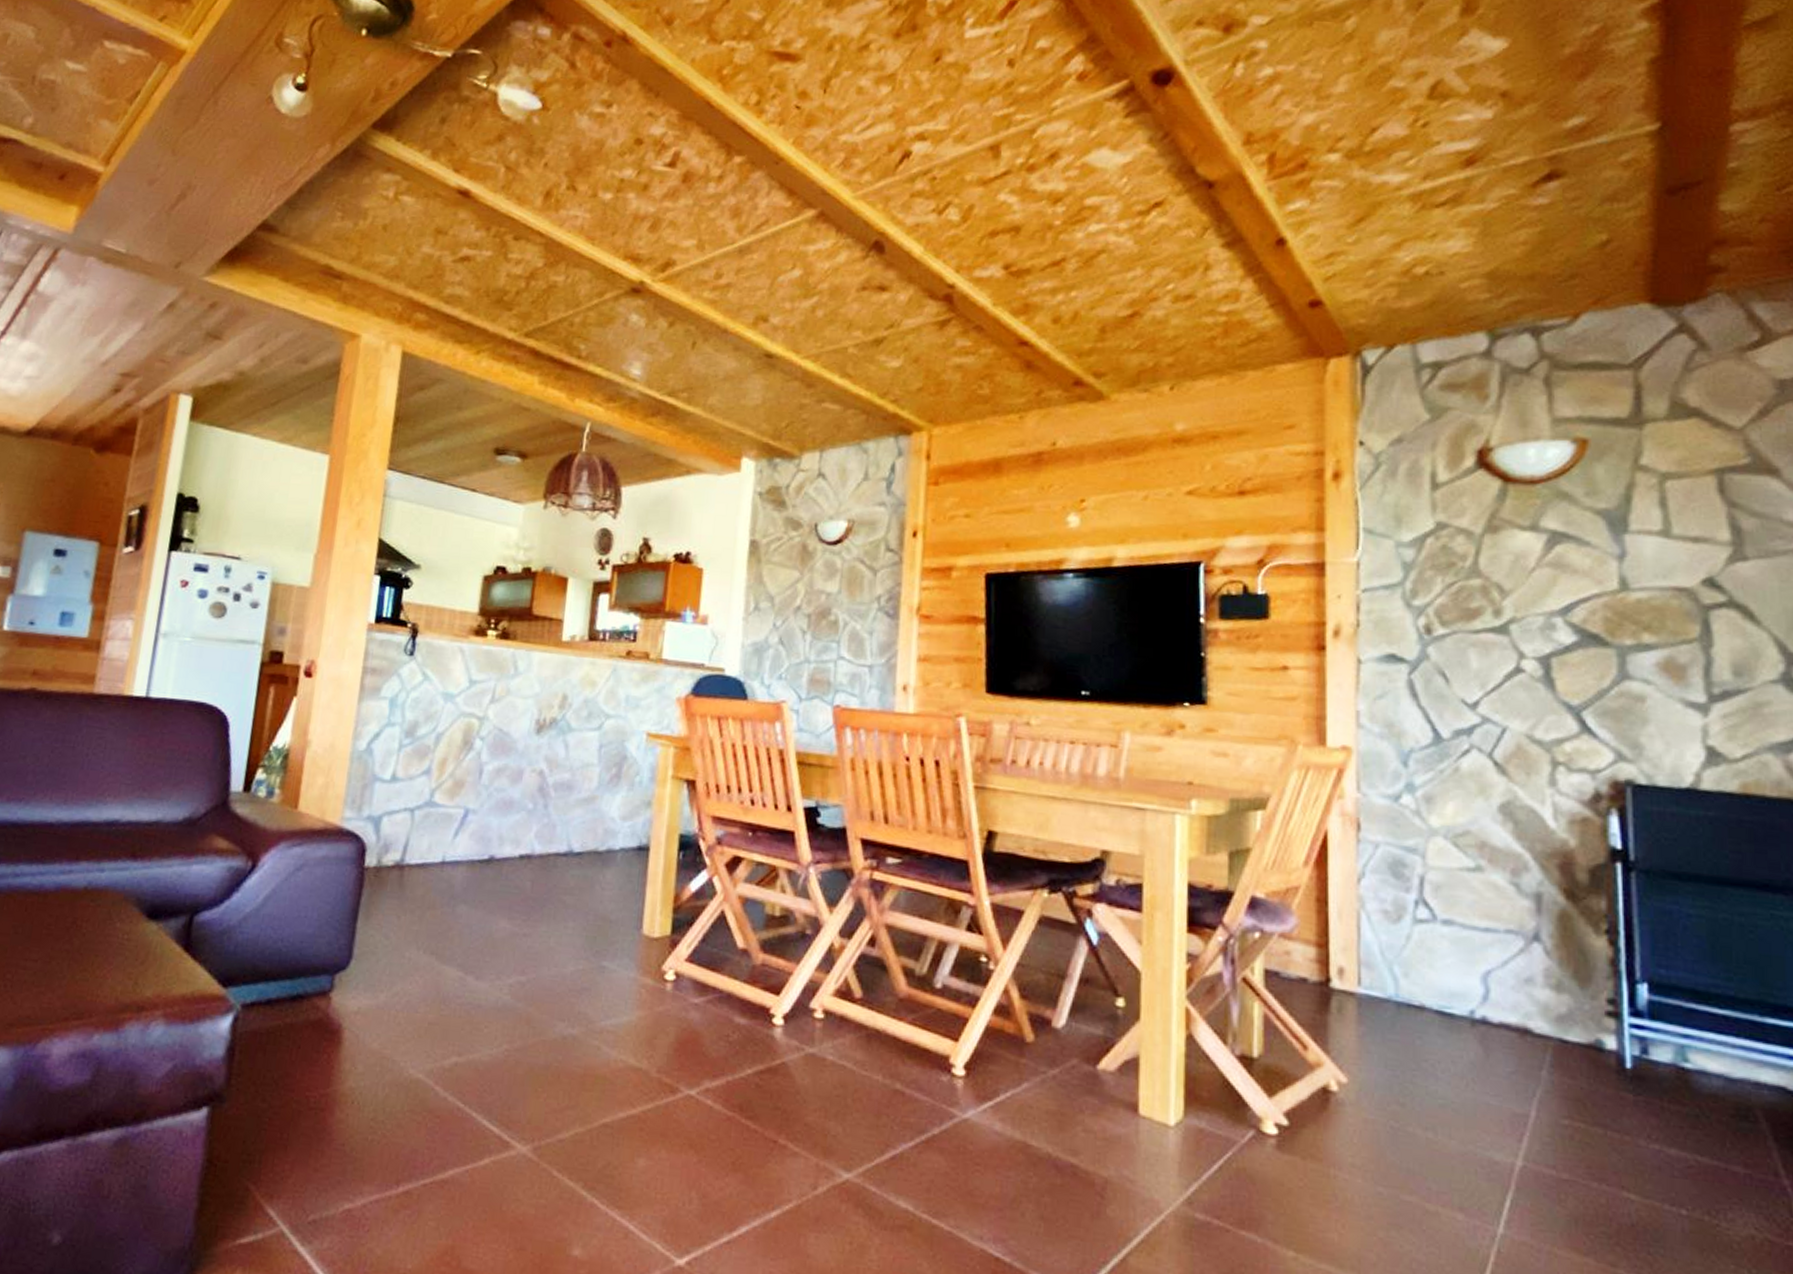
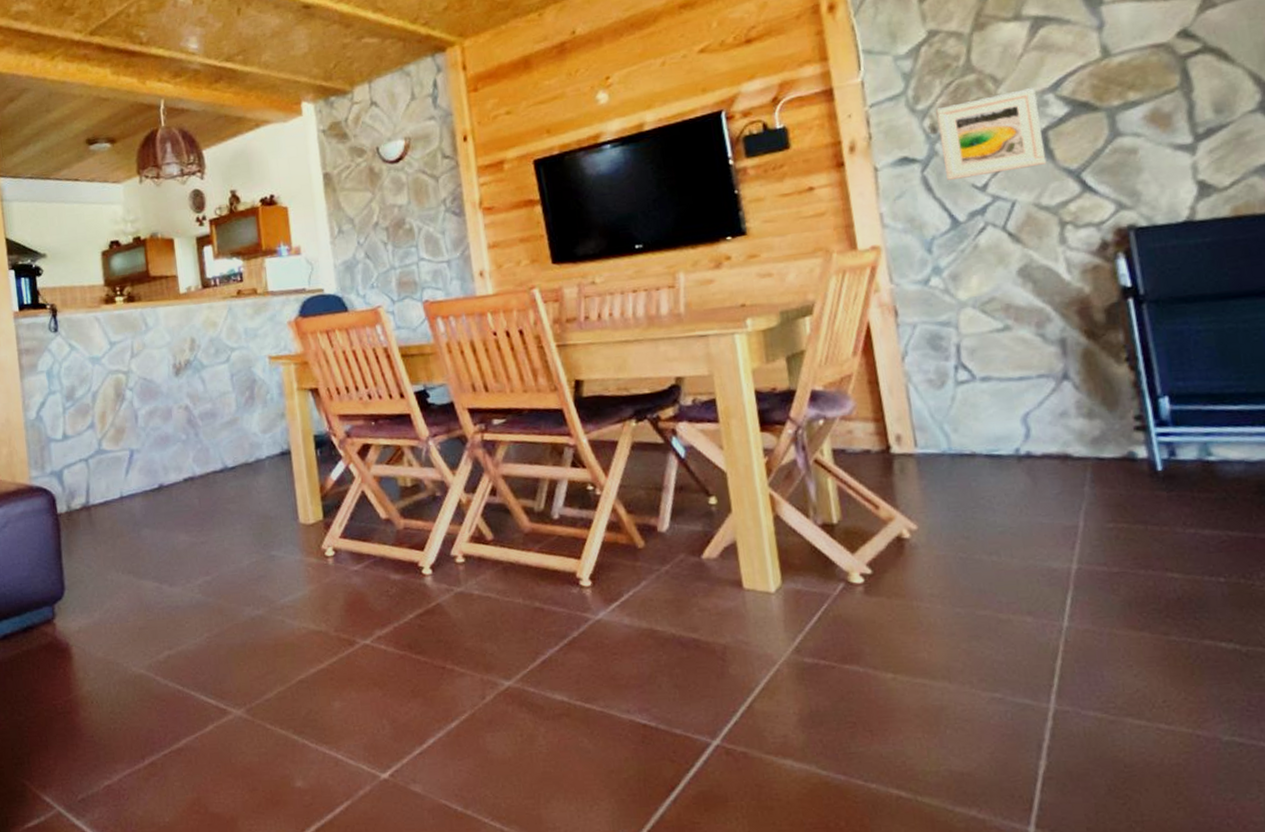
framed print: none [1434,606,1546,694] -> present [936,88,1047,180]

